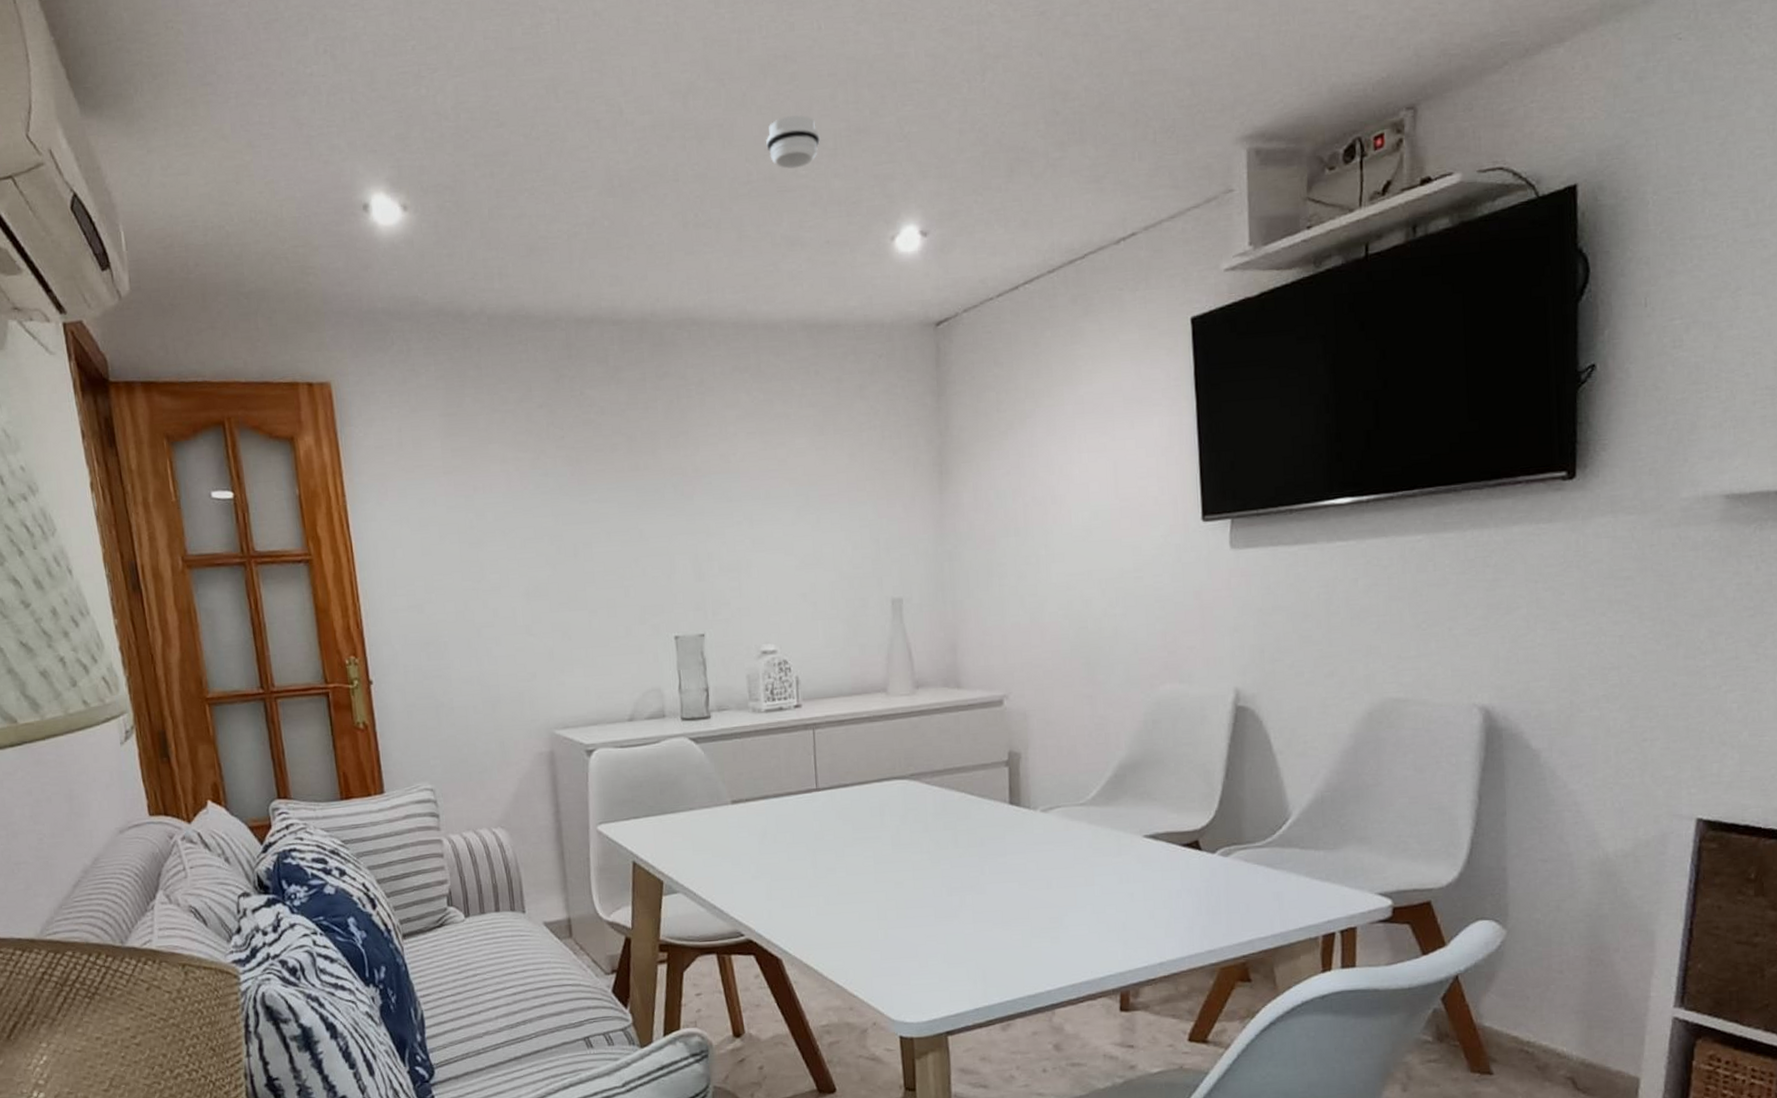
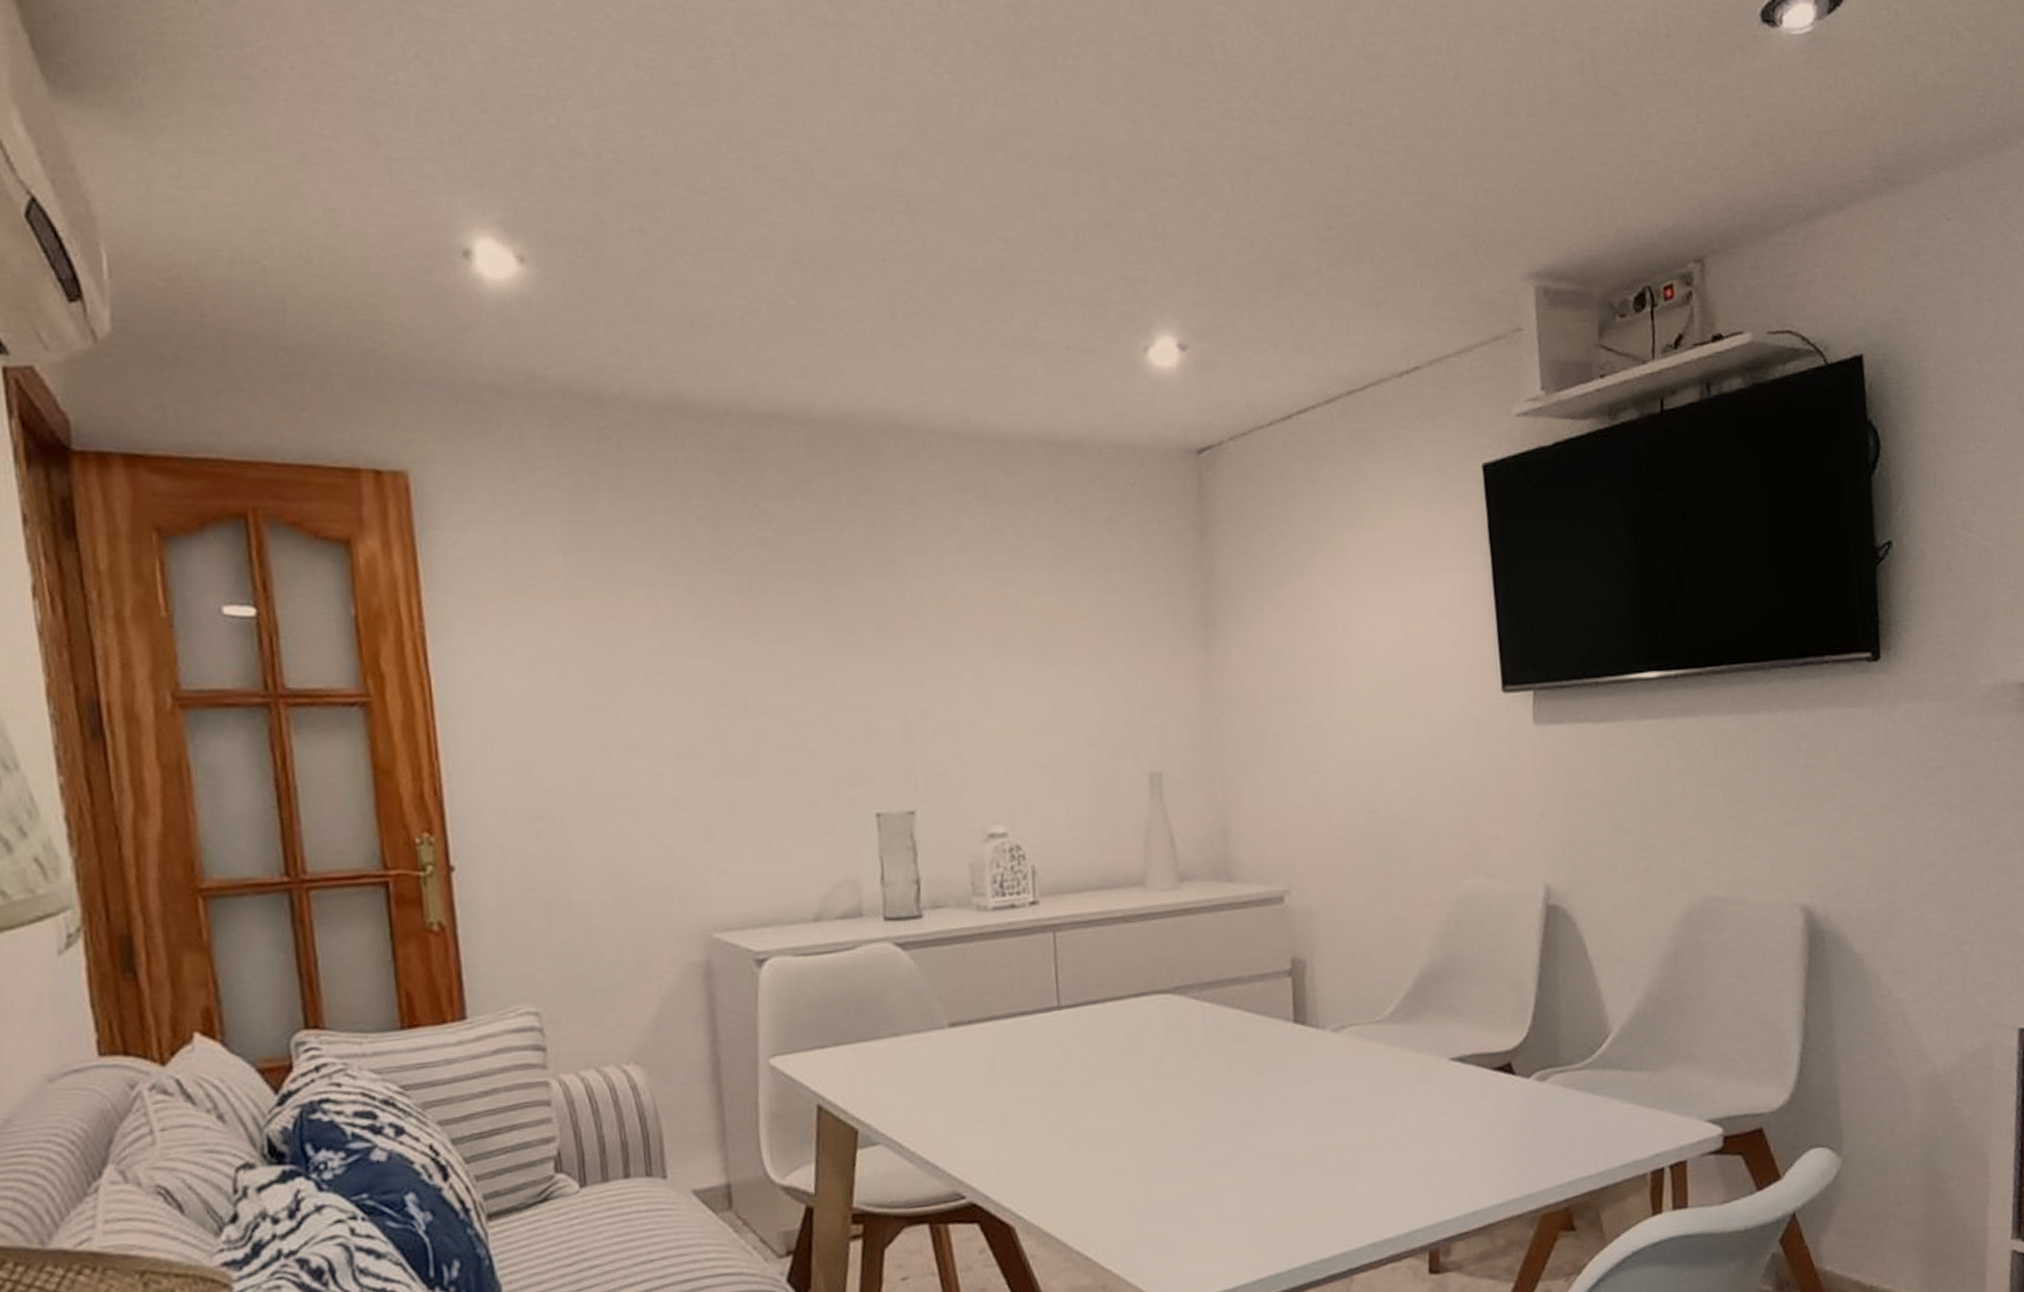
smoke detector: present [766,115,821,169] -> none [993,199,1059,259]

